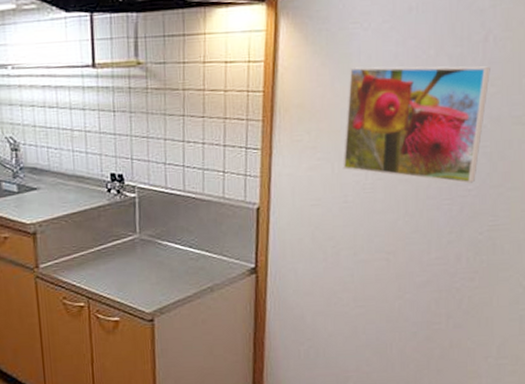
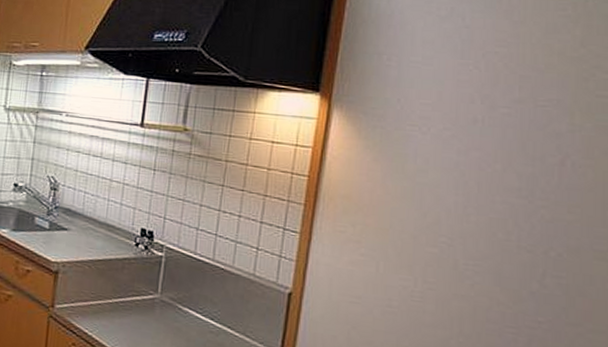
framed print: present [343,66,490,185] -> none [389,168,568,316]

